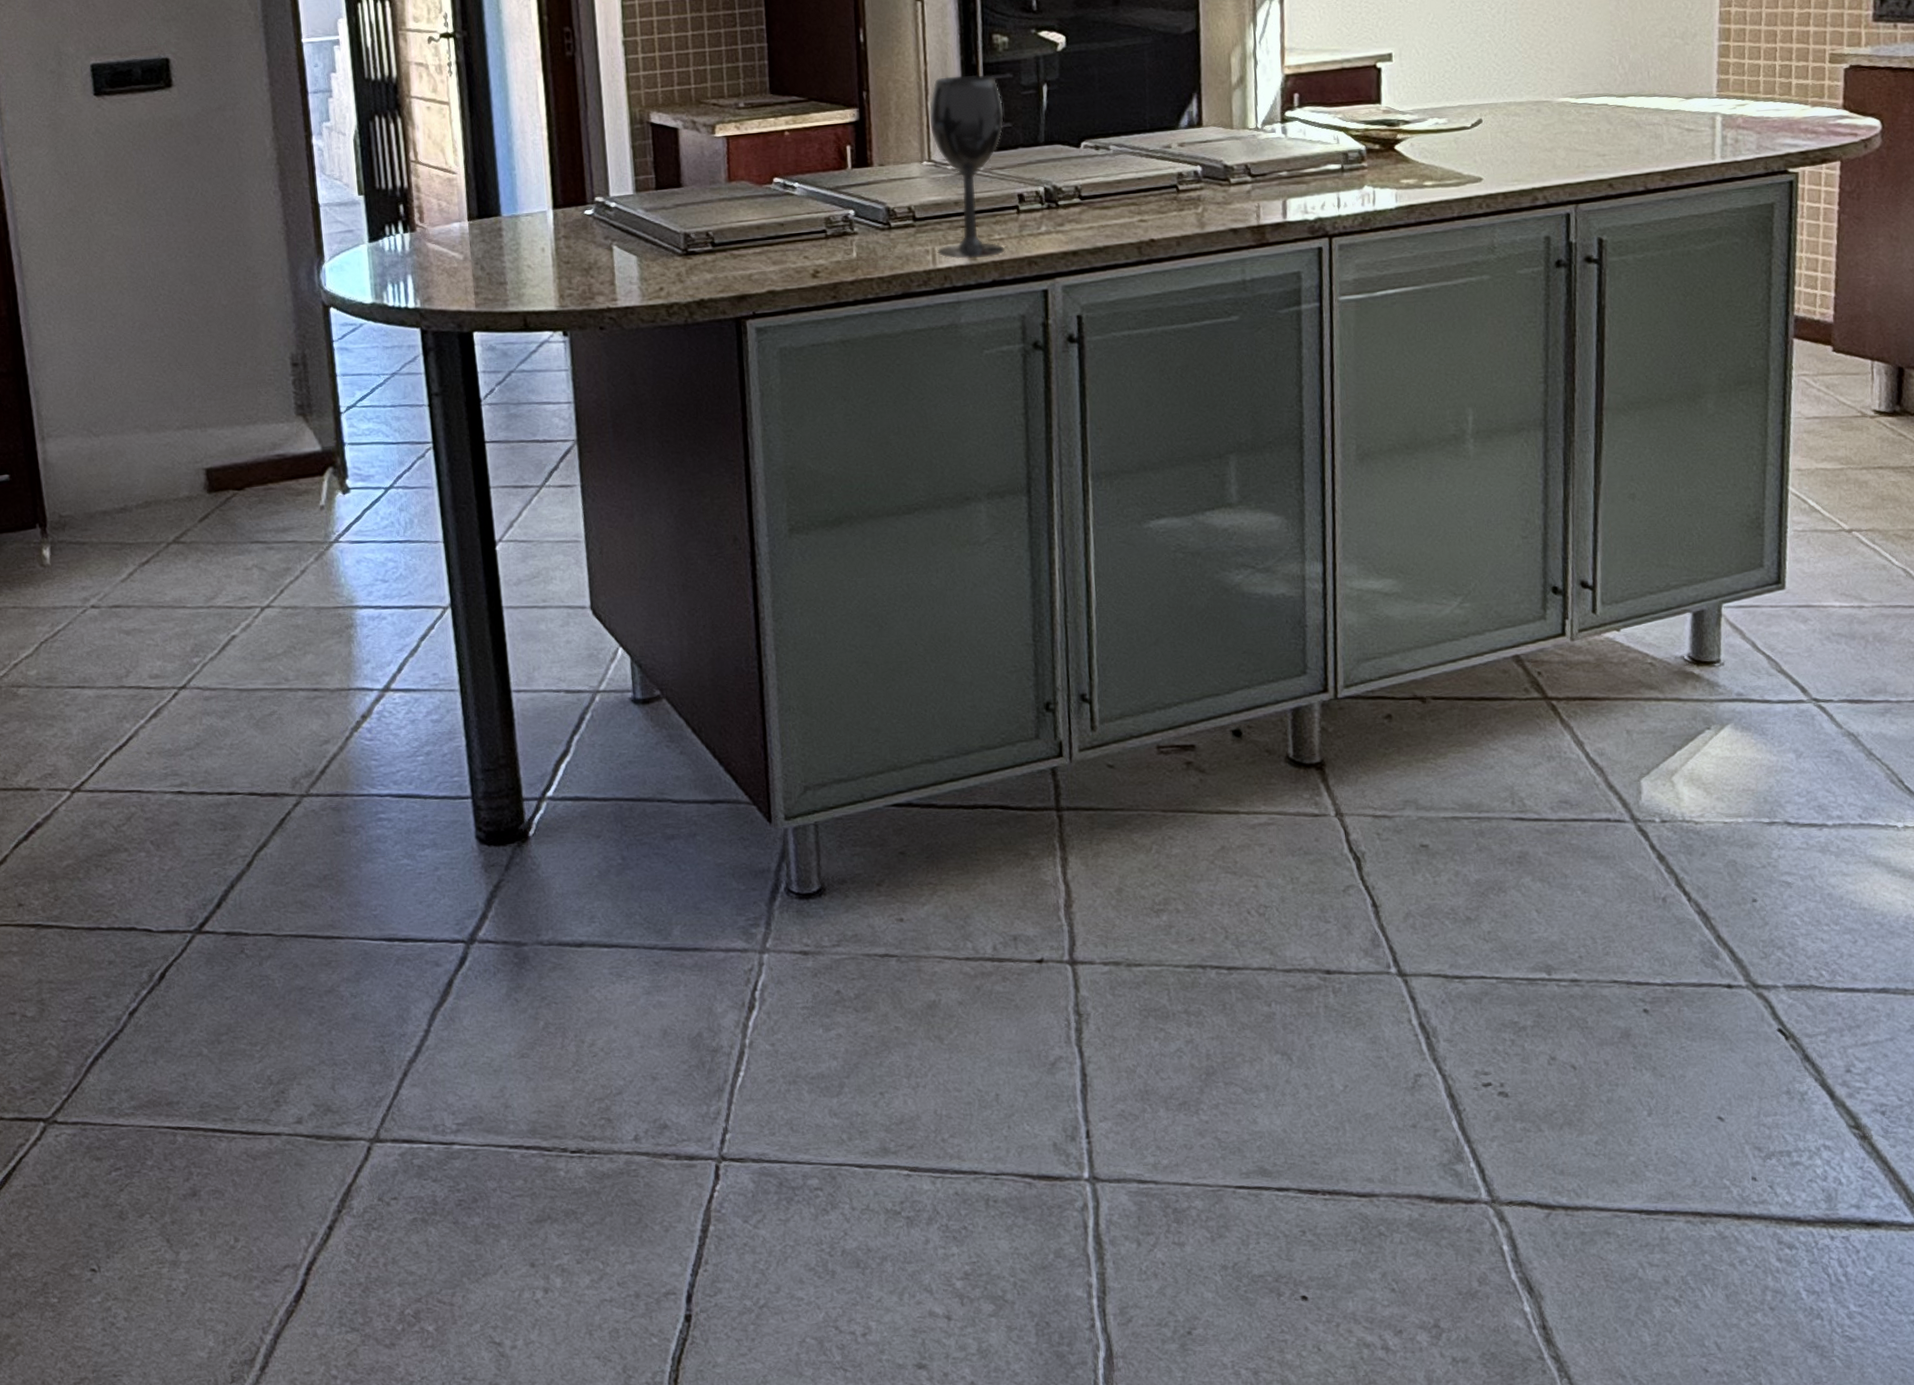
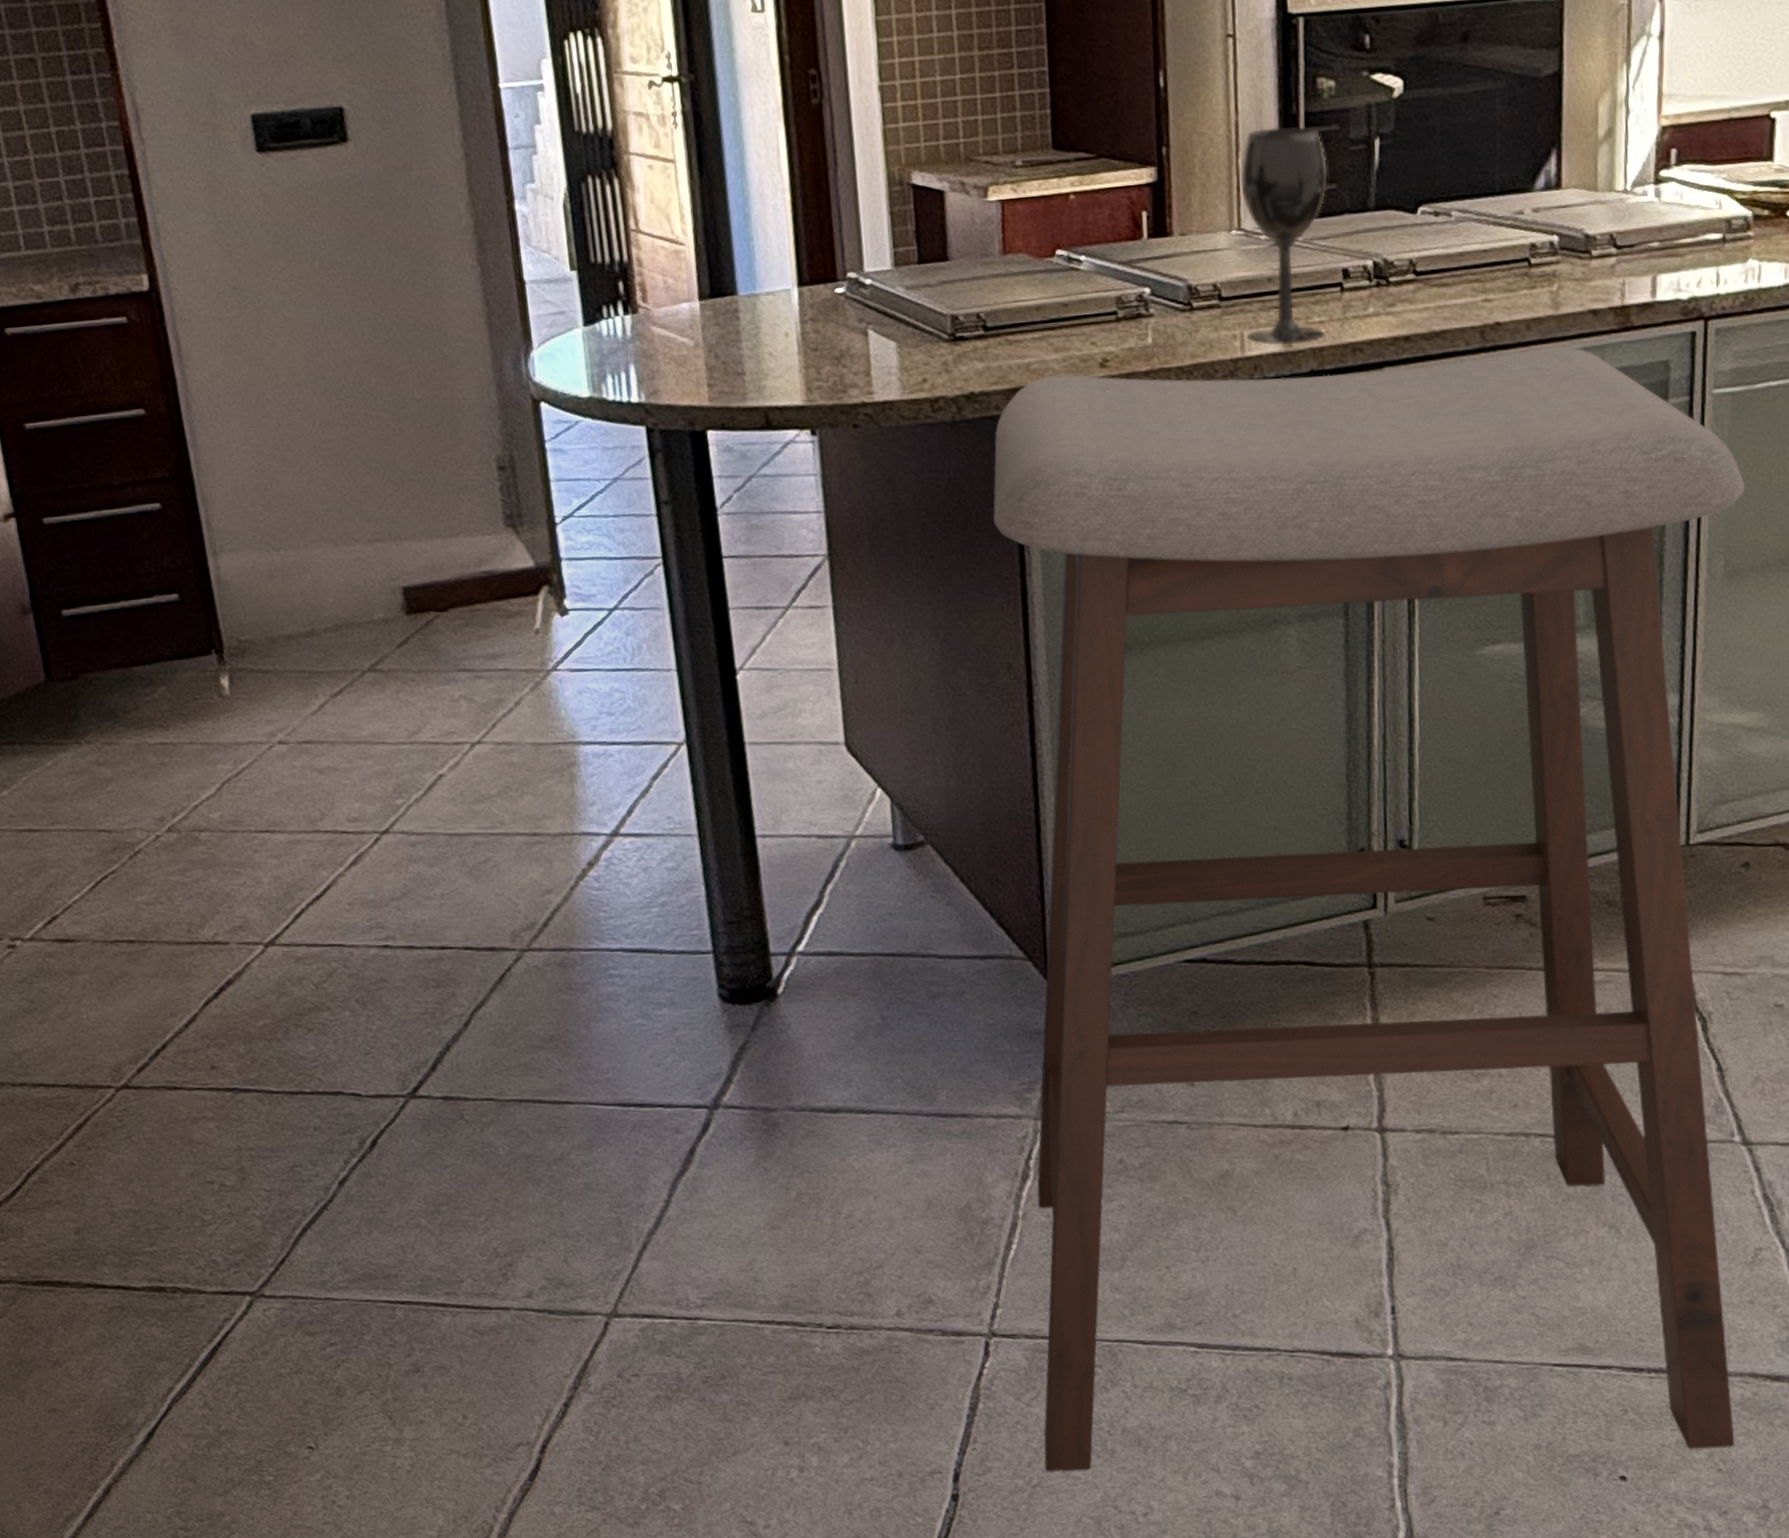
bar stool: none [720,259,1406,1293] -> present [993,346,1746,1472]

